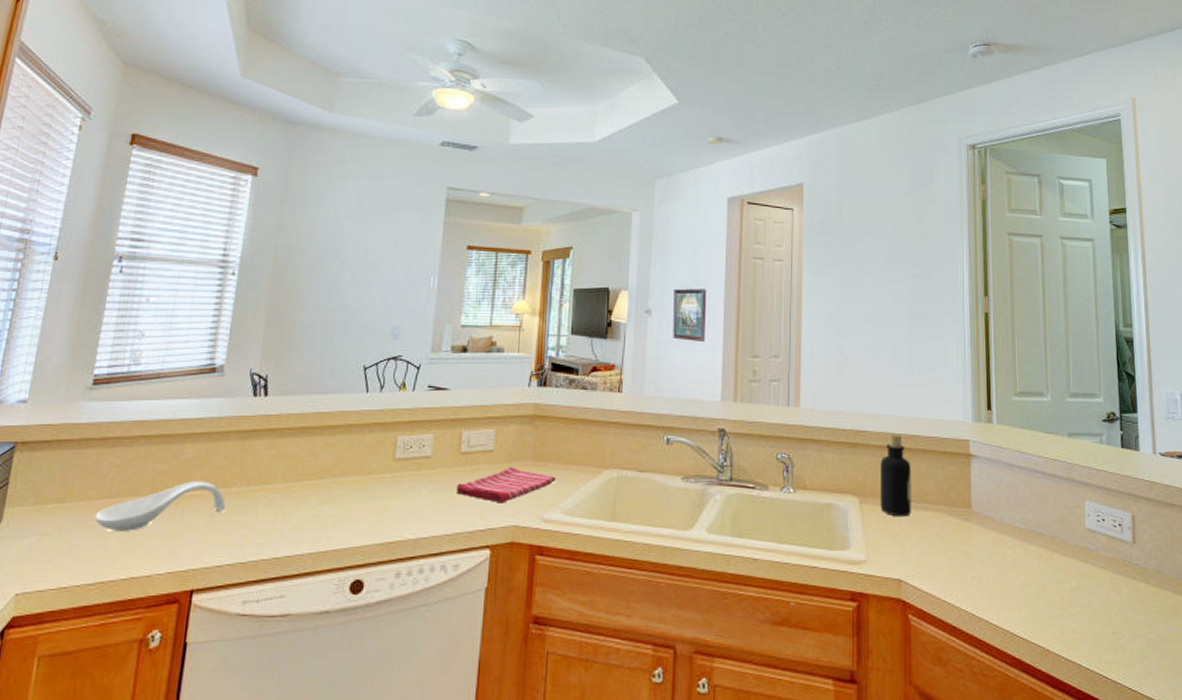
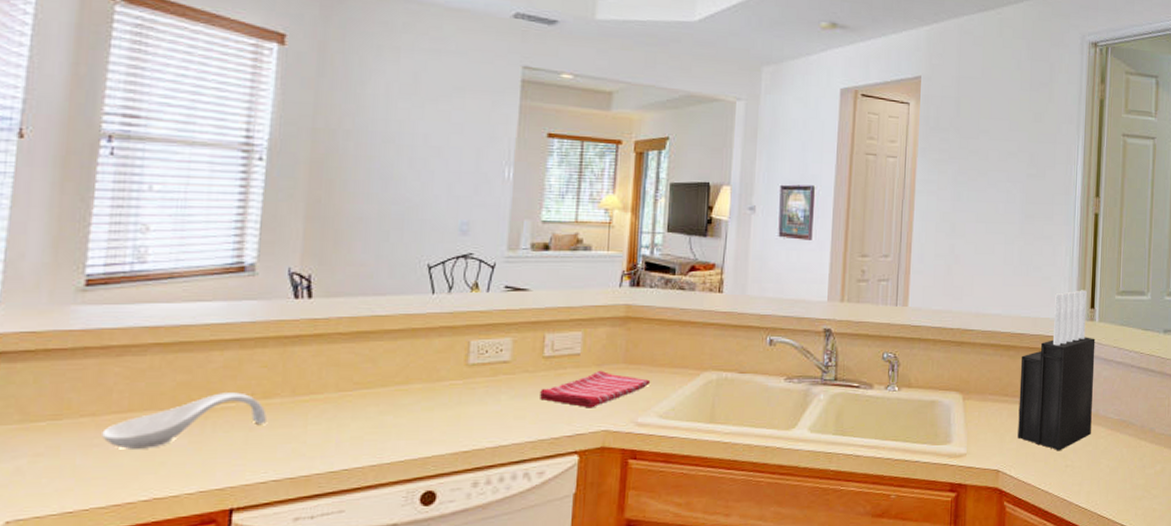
bottle: present [879,433,912,517] -> none [982,332,1014,412]
knife block: none [917,391,997,561] -> present [1018,290,1096,451]

